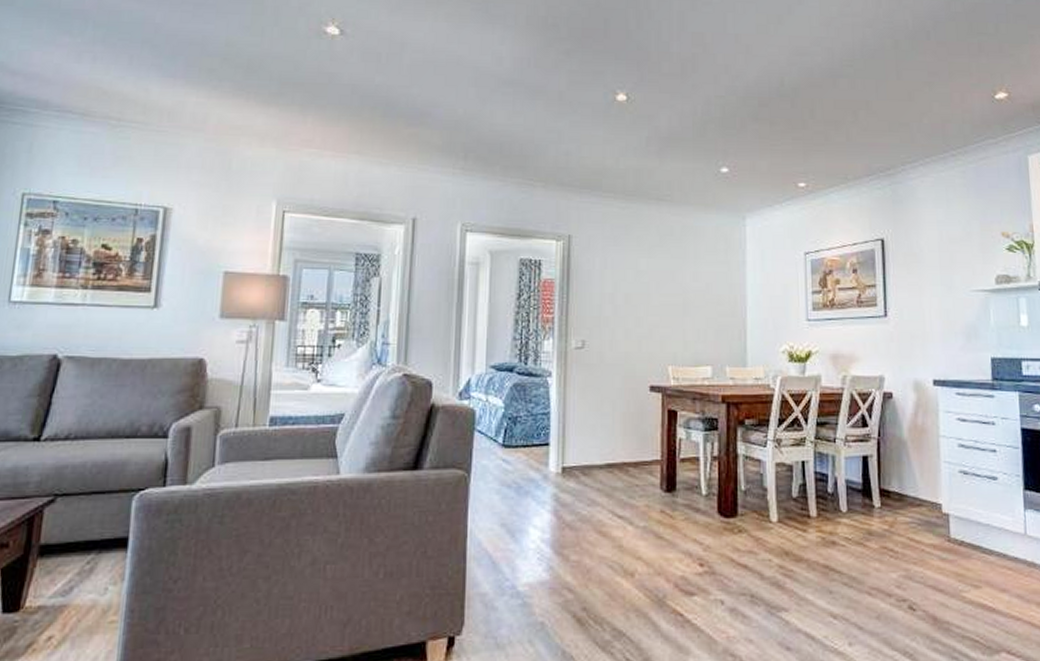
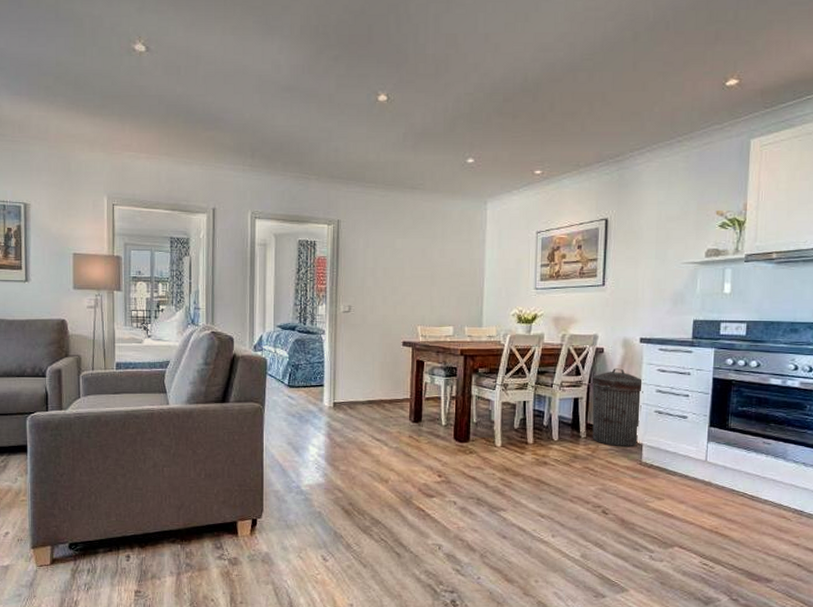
trash can: none [882,417,943,519] -> present [592,368,644,447]

